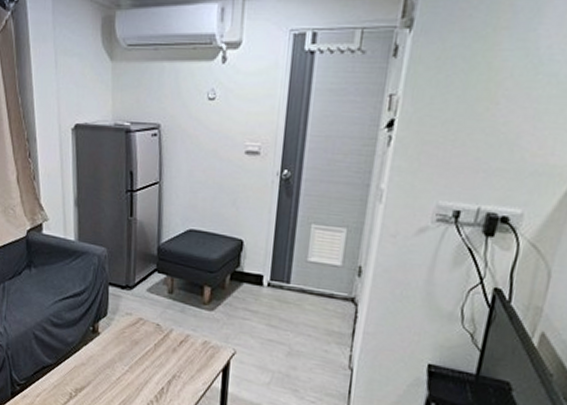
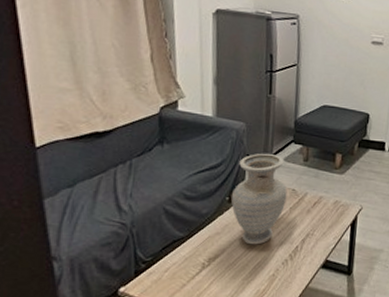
vase: none [95,281,151,381] -> present [231,153,287,245]

